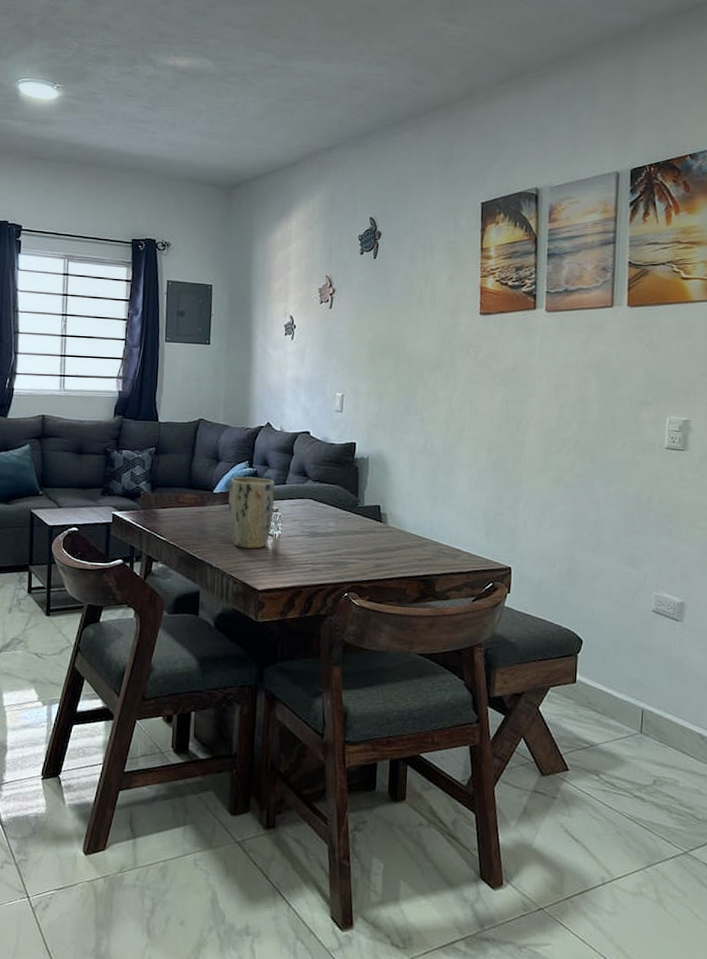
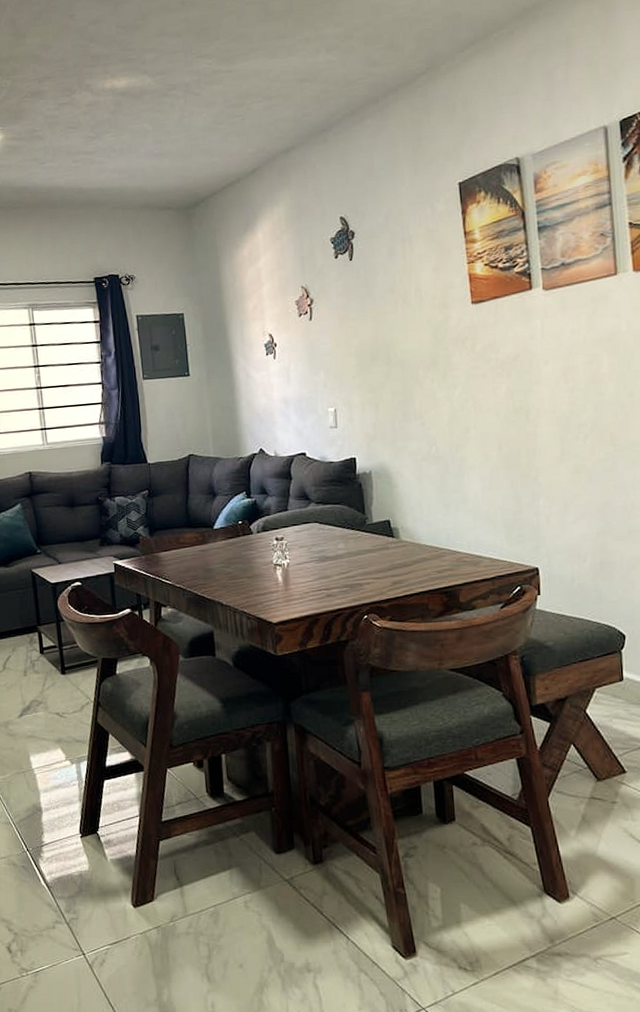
plant pot: present [228,476,275,549] -> none [229,507,279,582]

